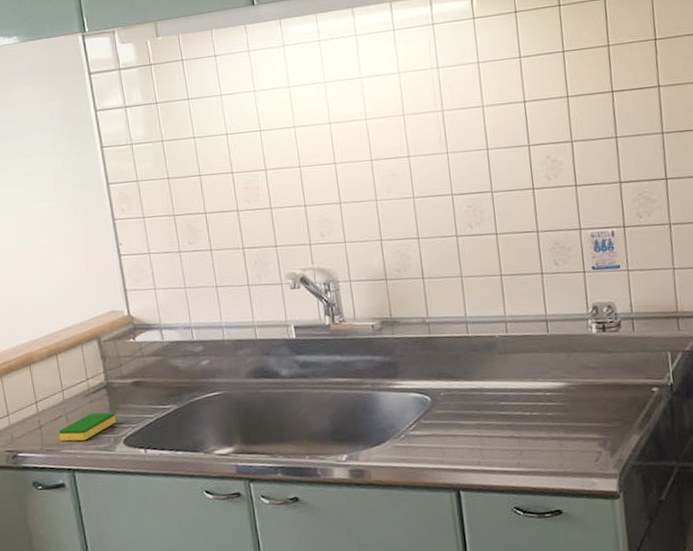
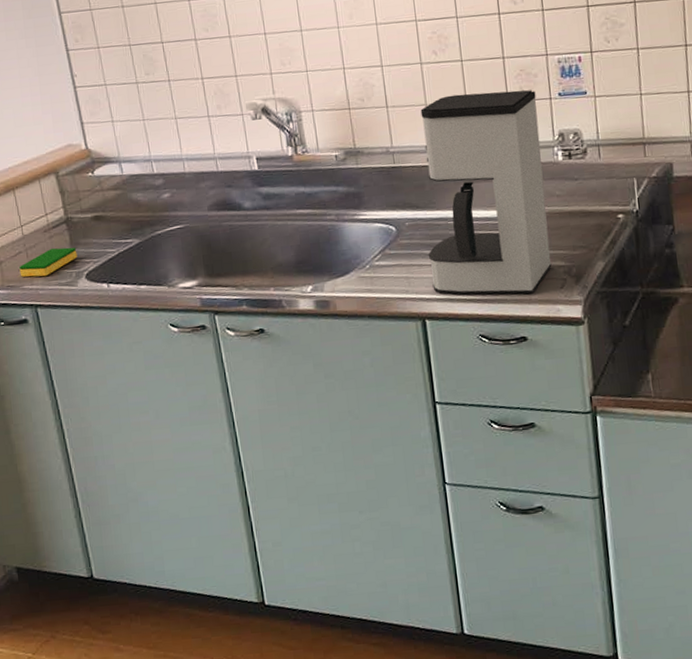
coffee maker: none [456,263,587,467] -> present [420,90,552,295]

